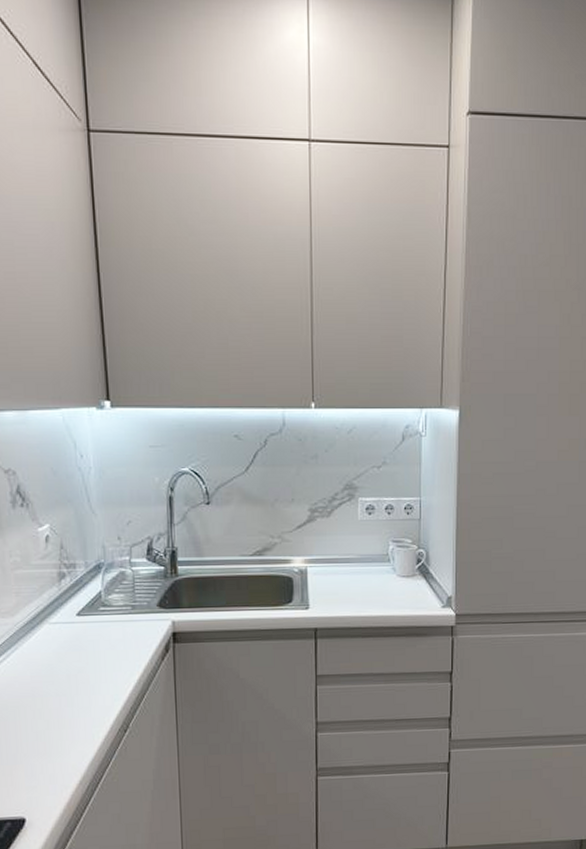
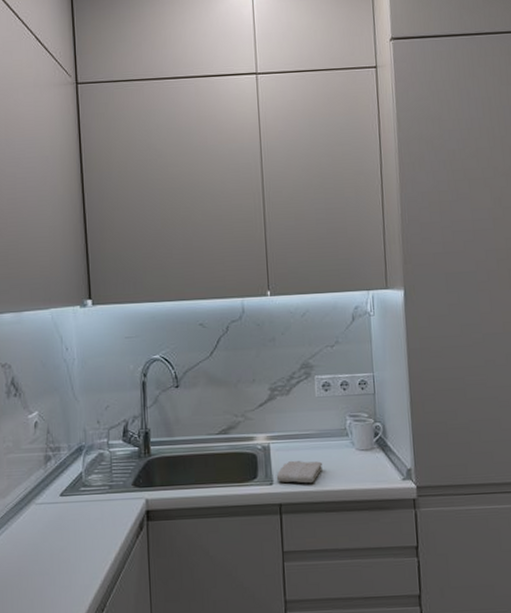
washcloth: none [312,585,361,609] -> present [276,460,322,484]

